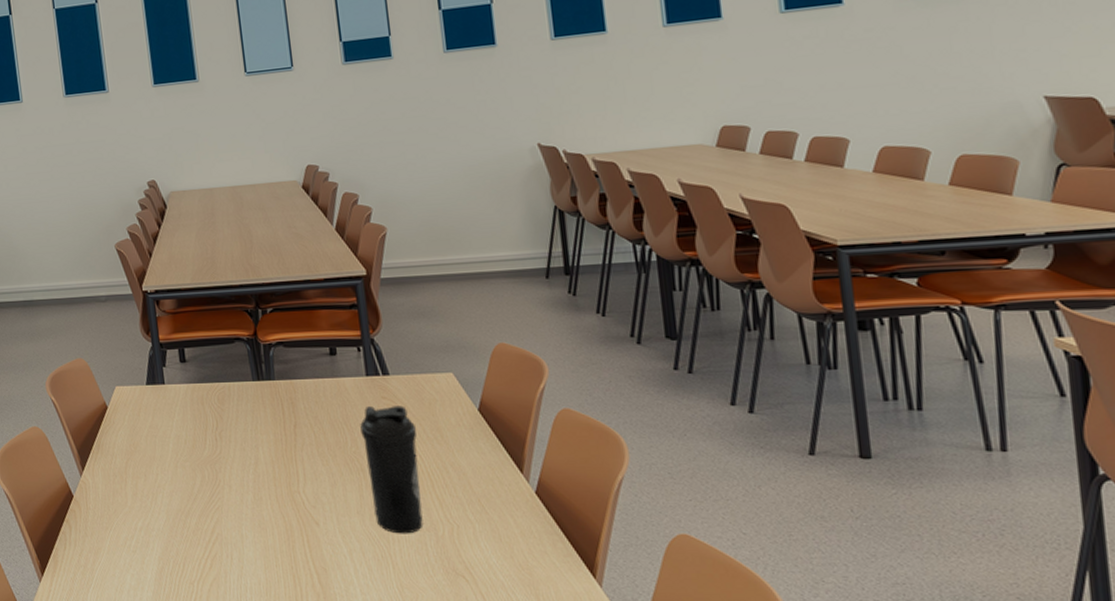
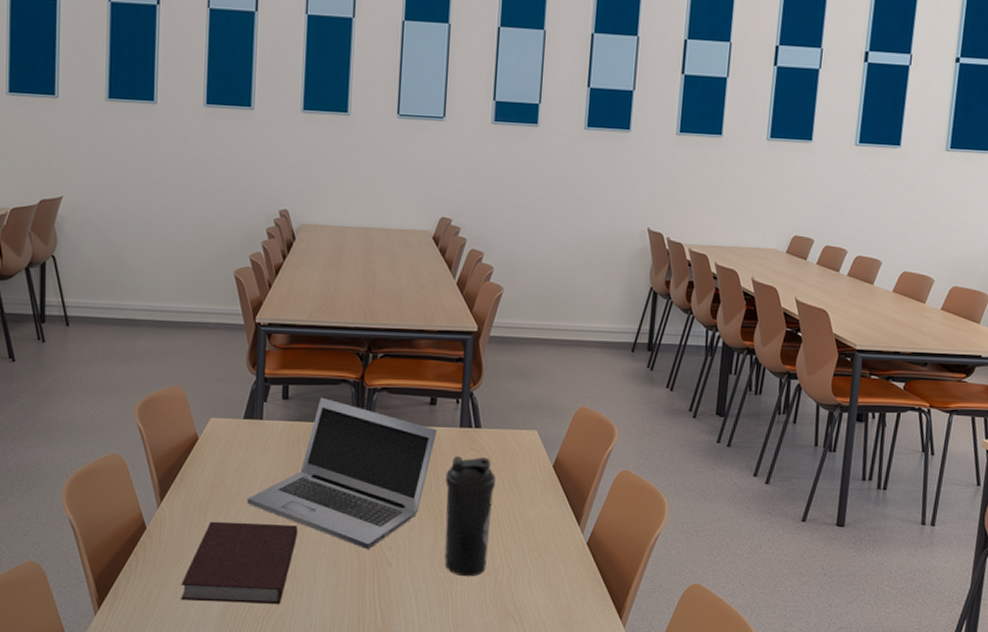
notebook: none [114,486,218,568] -> present [181,521,299,604]
laptop: none [162,357,343,510] -> present [246,397,438,550]

